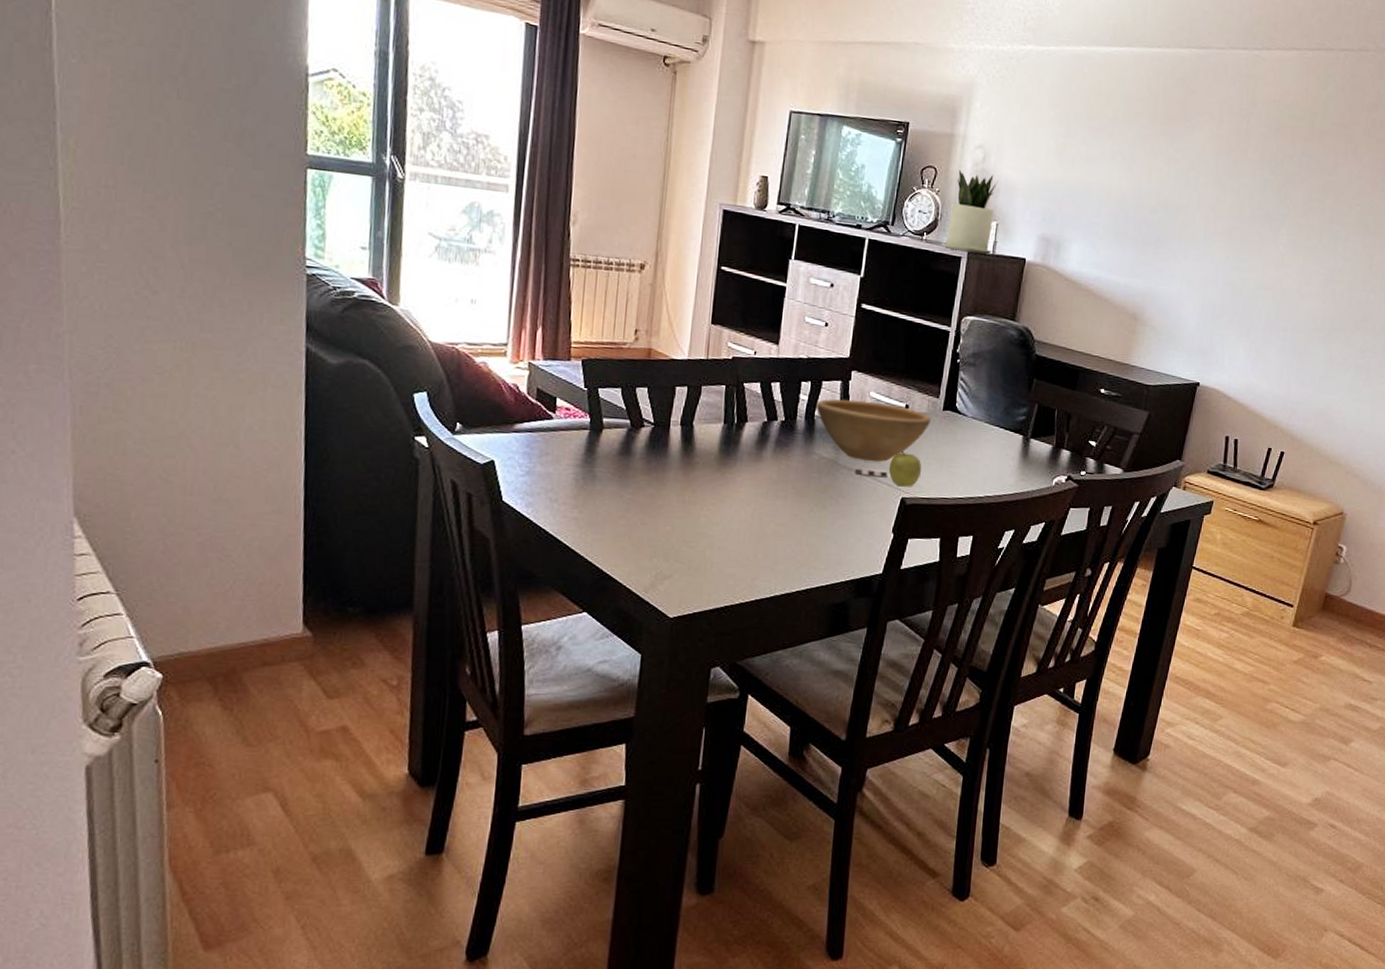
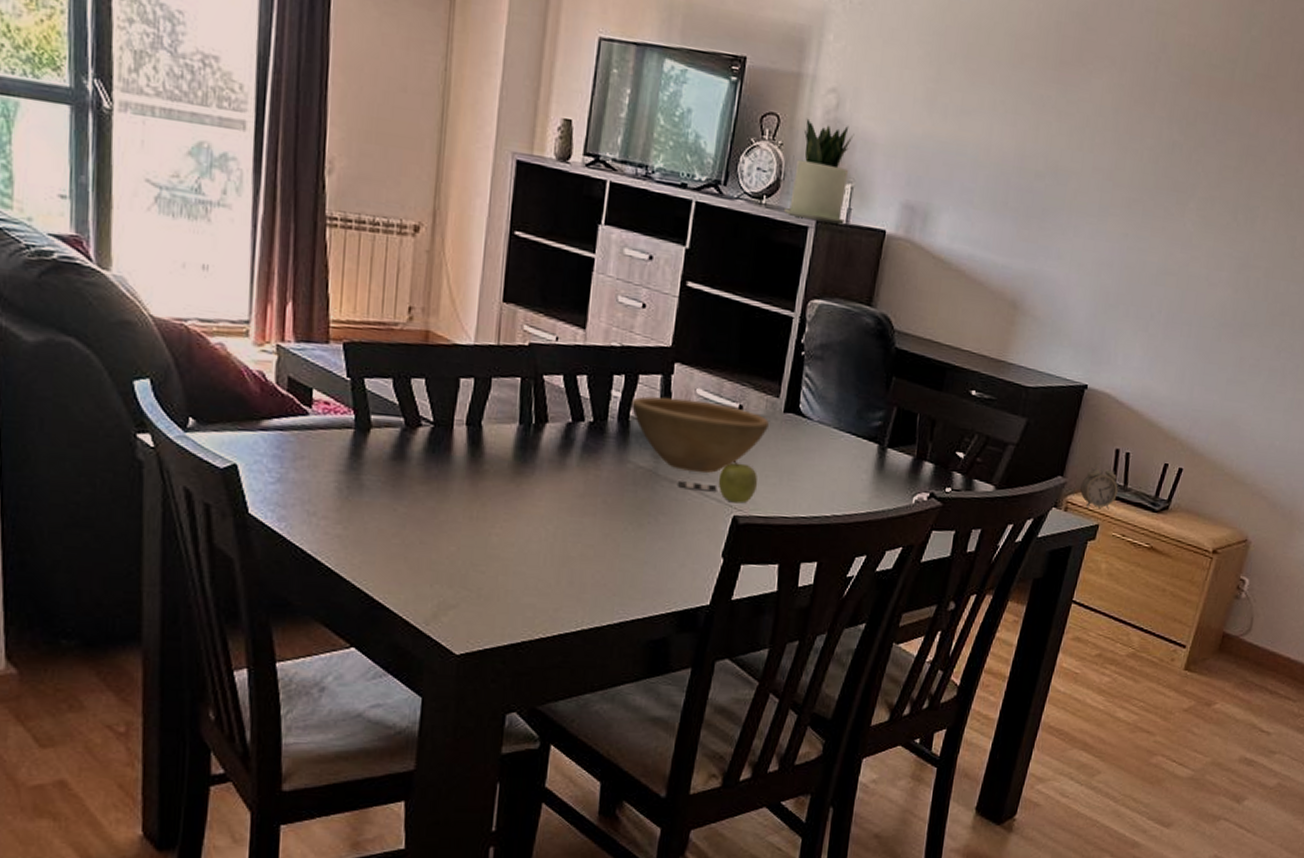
alarm clock: none [1196,448,1229,487] -> present [1080,463,1118,508]

